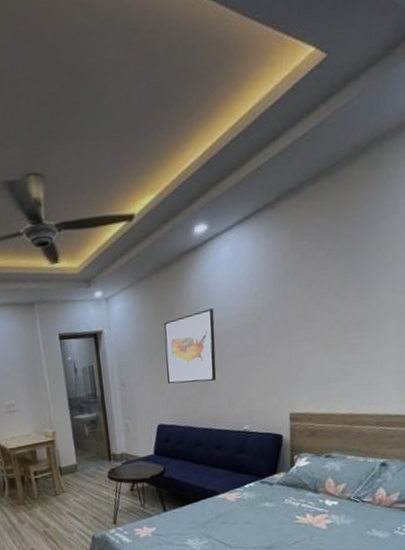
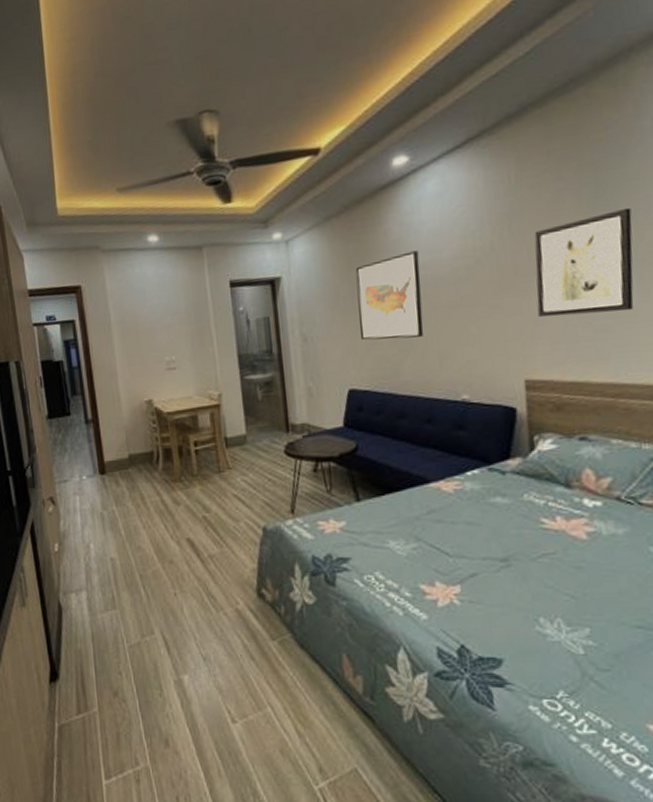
wall art: none [301,274,374,363] -> present [534,207,634,317]

